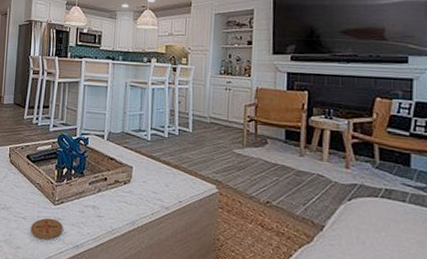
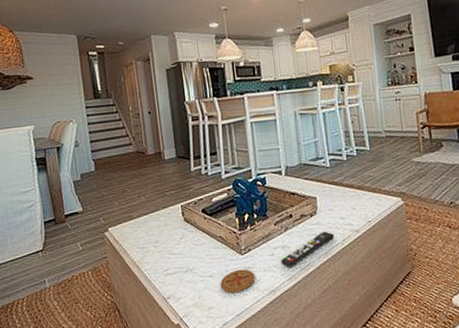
remote control: none [89,201,144,228] -> present [280,231,335,268]

